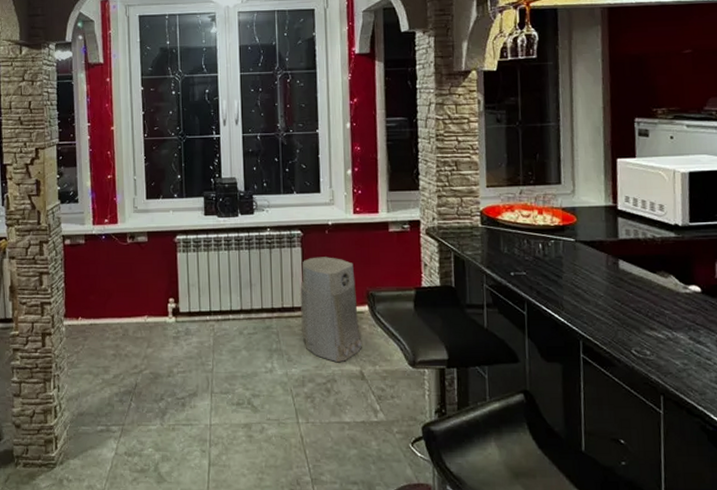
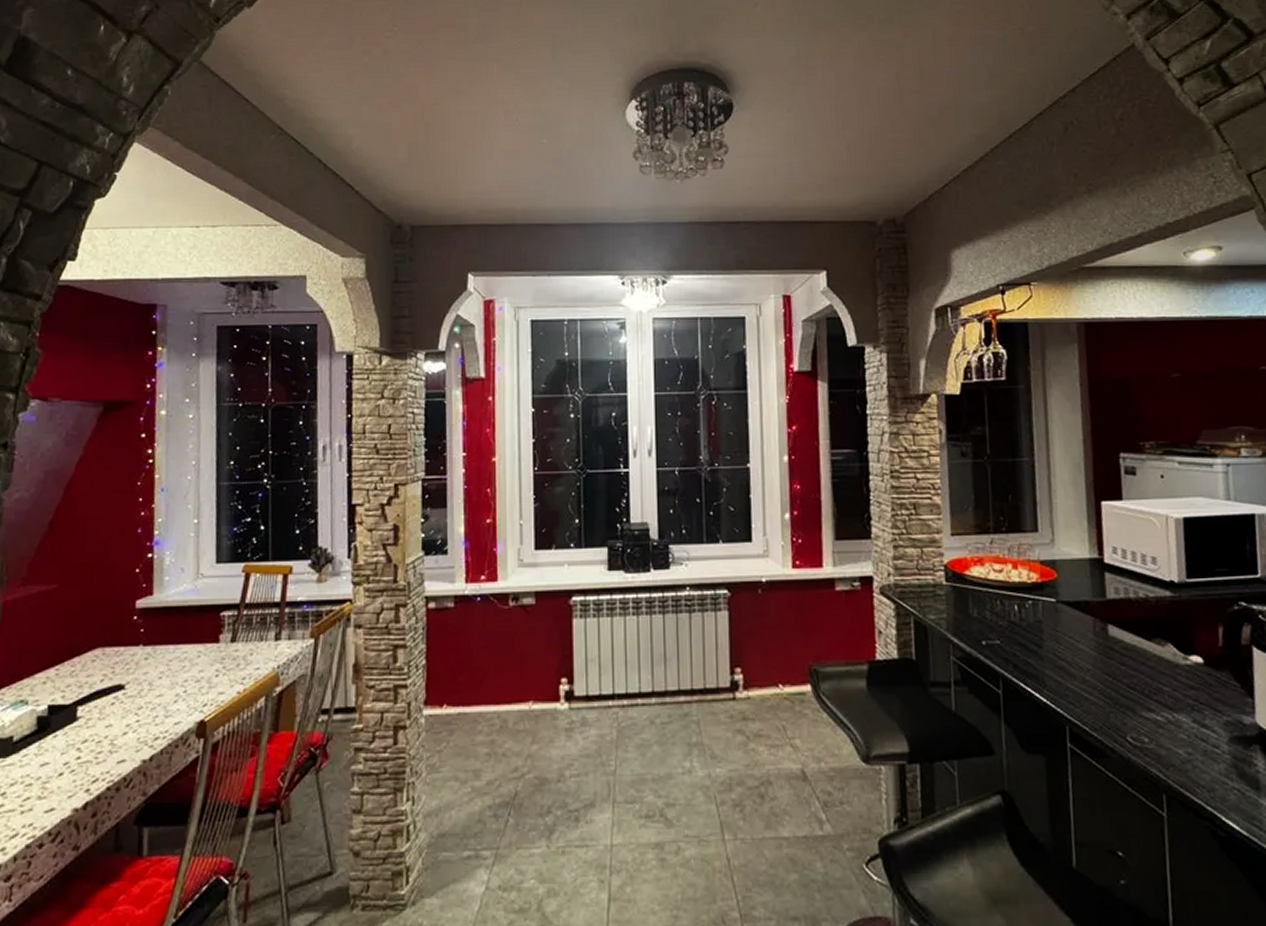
air purifier: present [300,257,362,363] -> none [726,623,803,760]

